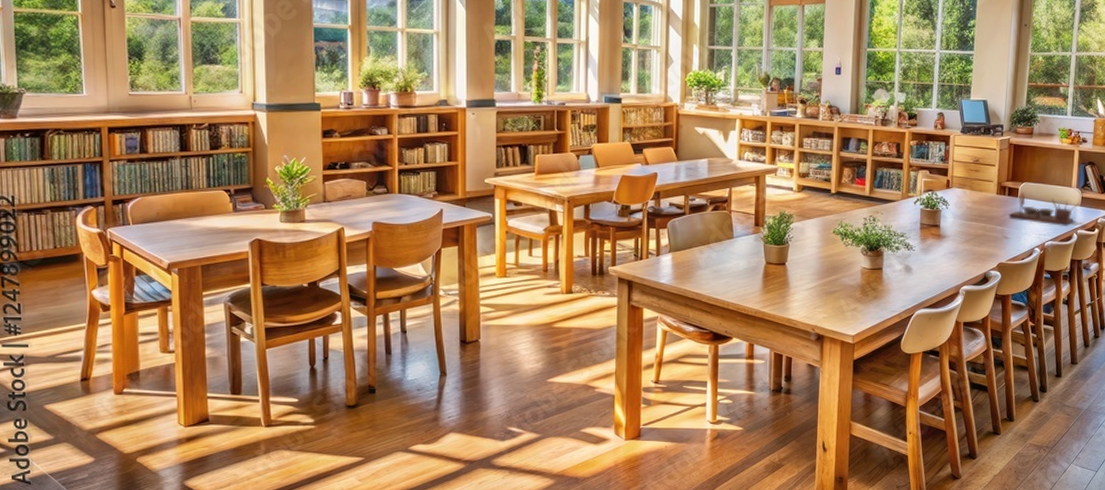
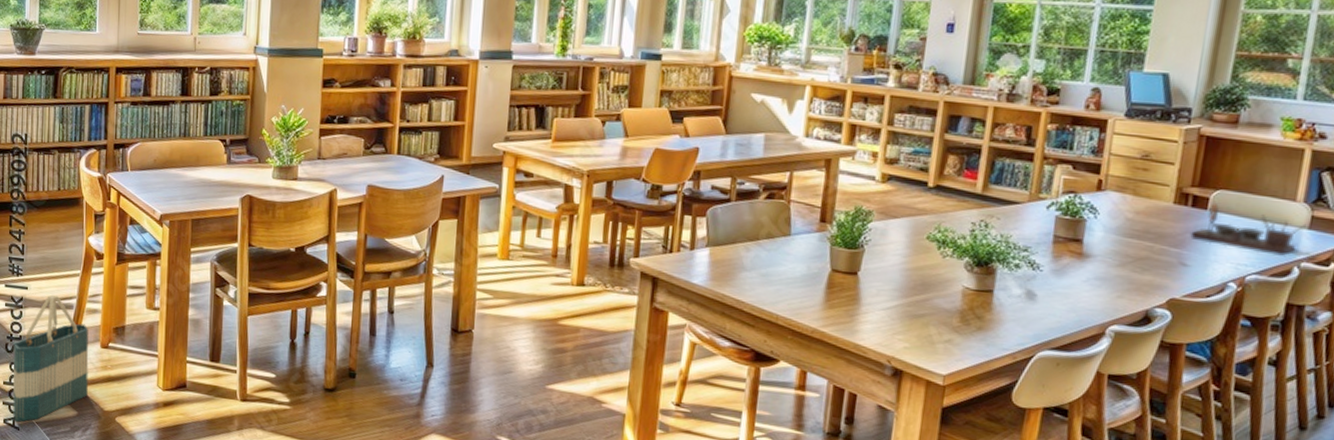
tote bag: none [17,349,104,477] -> present [13,294,89,423]

